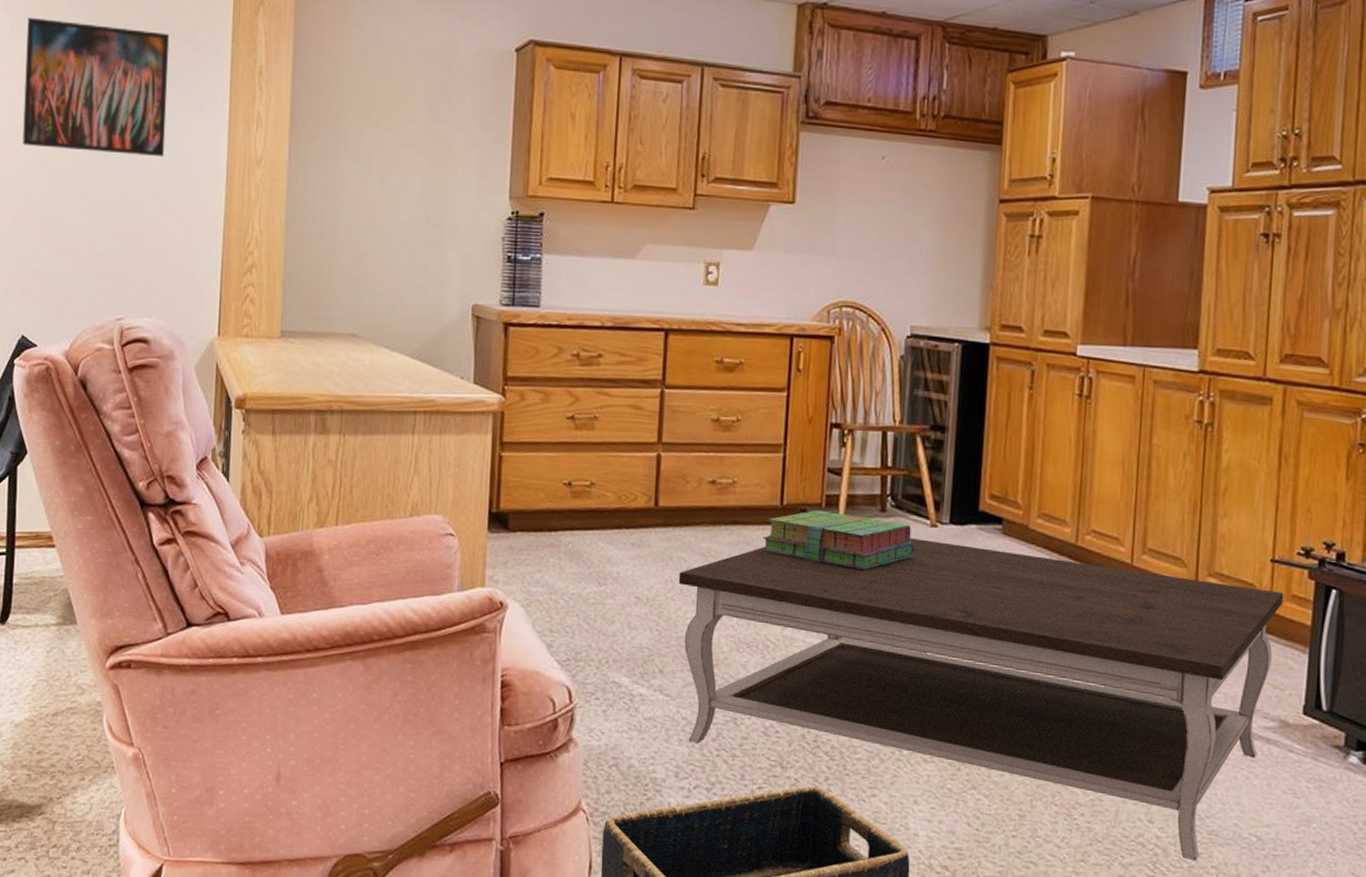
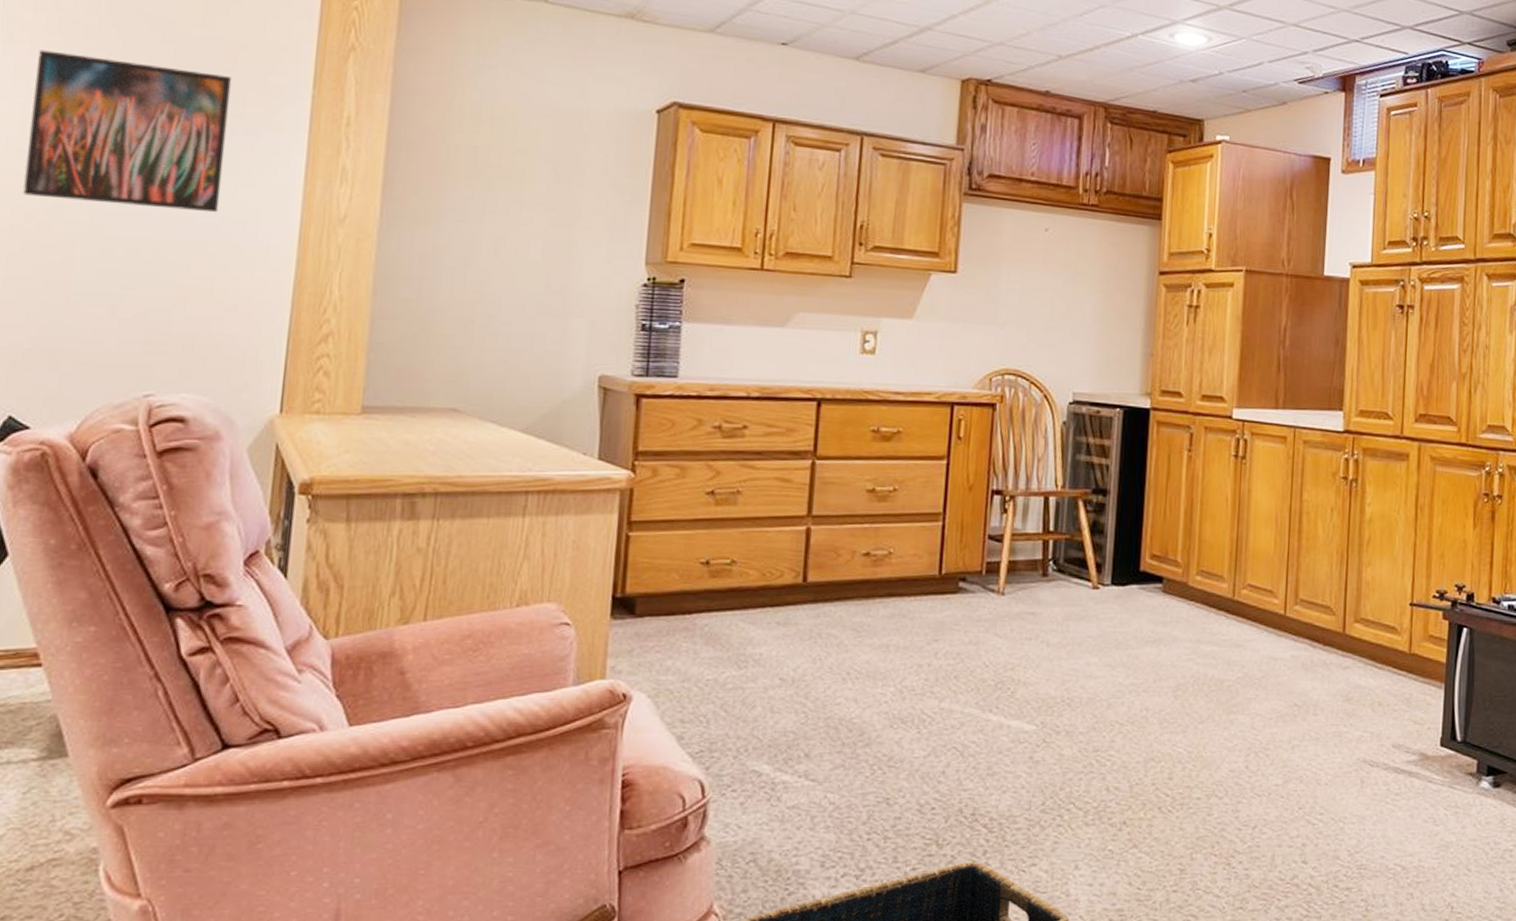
coffee table: present [678,538,1284,861] -> none [827,601,1422,896]
stack of books: present [762,509,915,571] -> none [919,577,1076,637]

